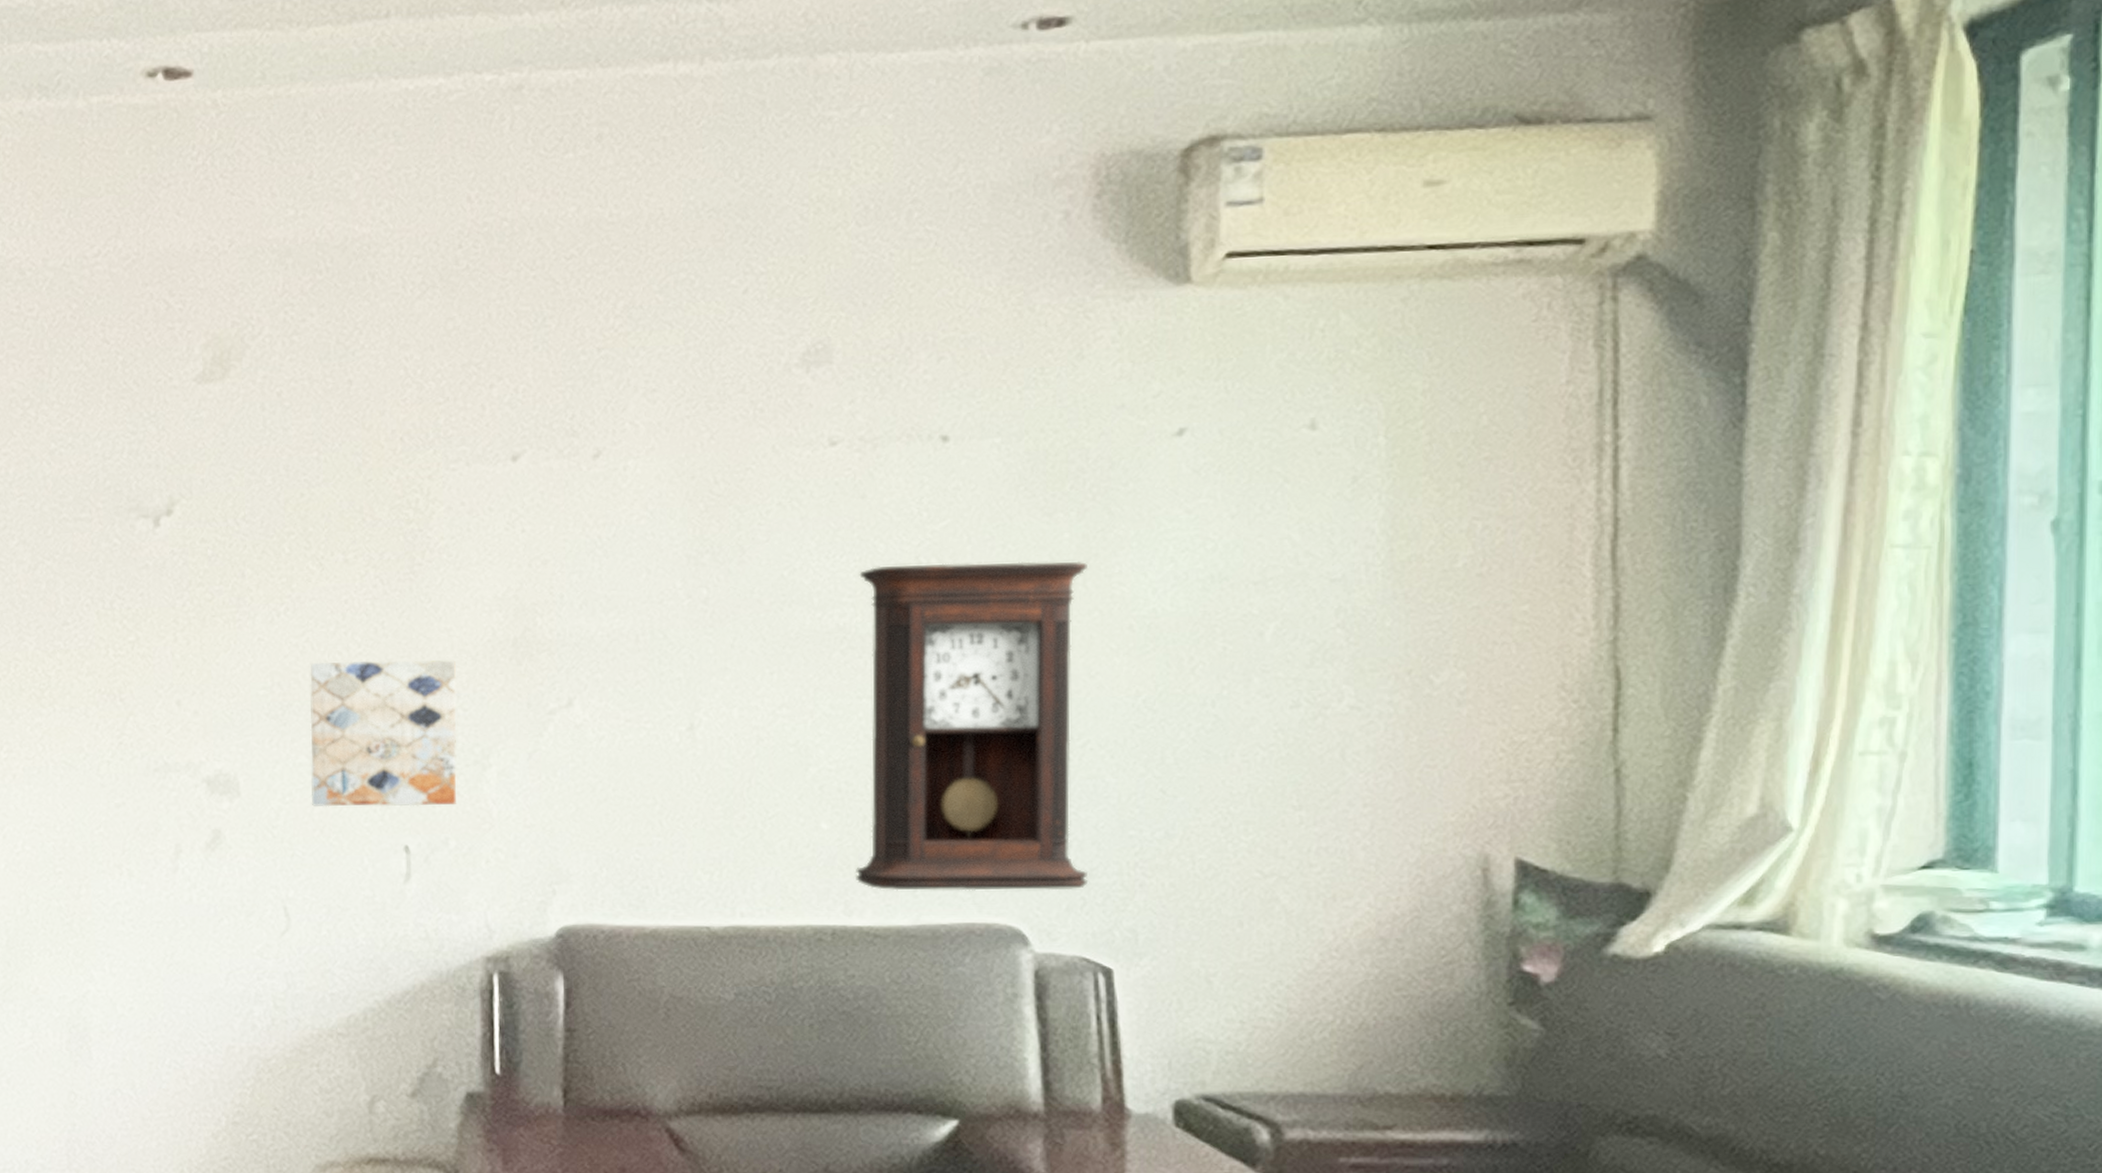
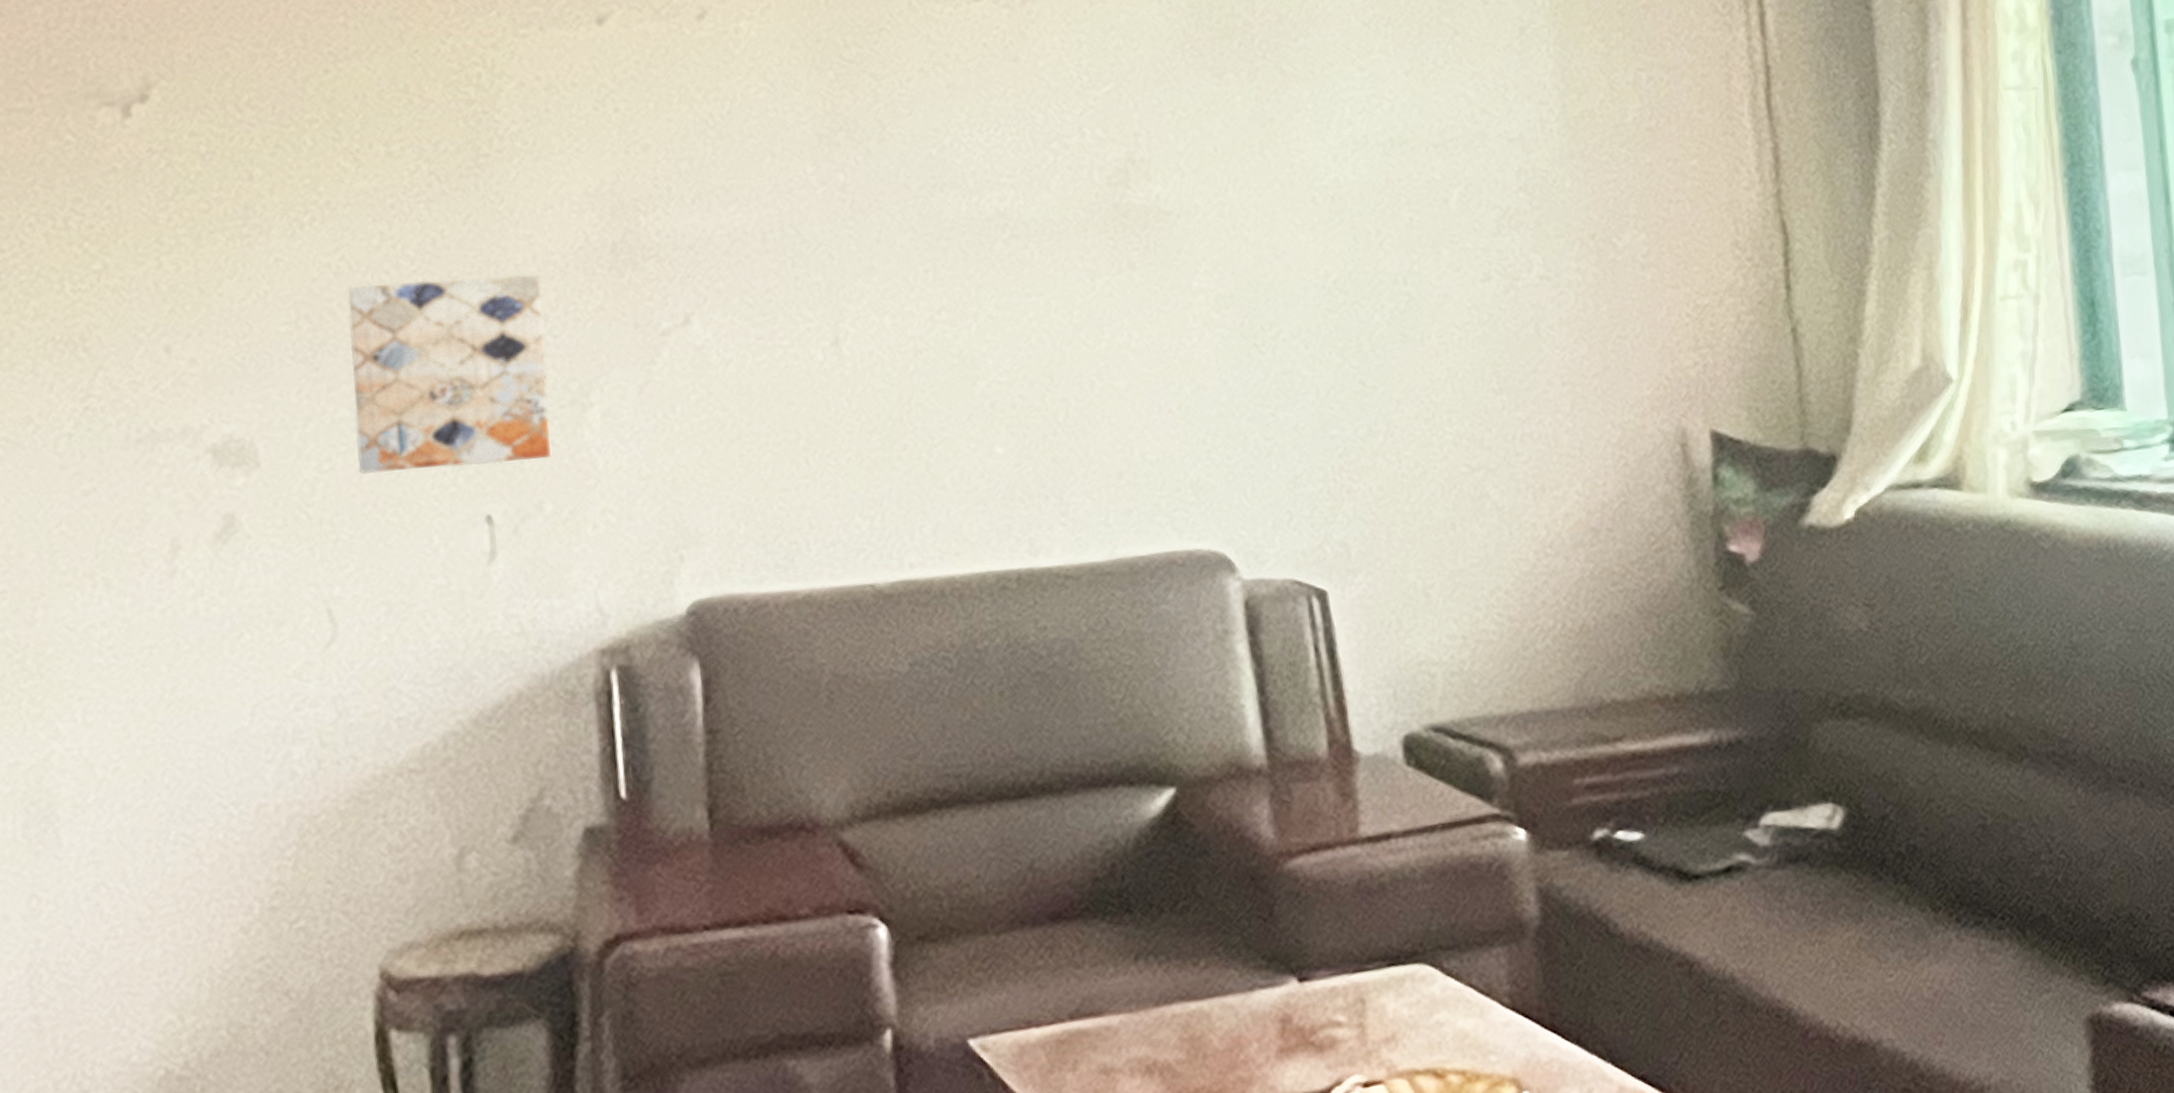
pendulum clock: present [856,561,1089,891] -> none [1017,127,1294,522]

